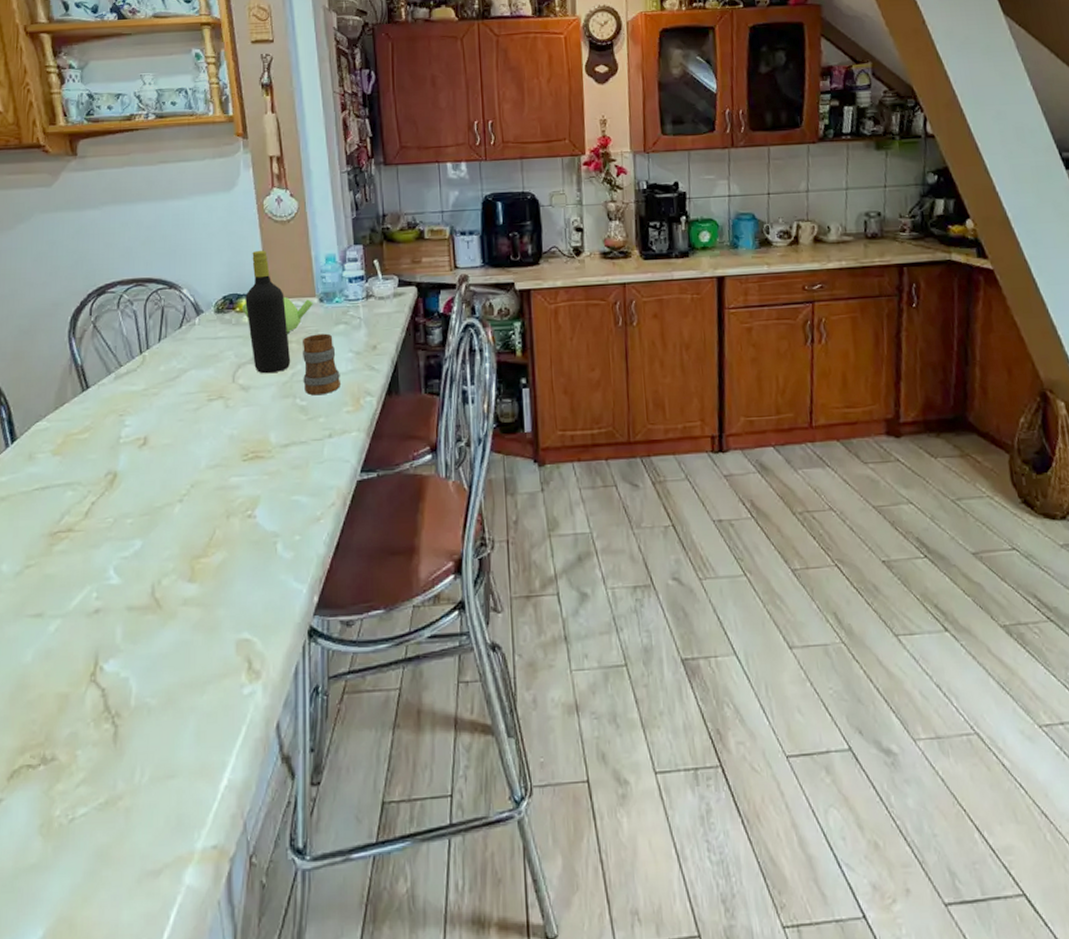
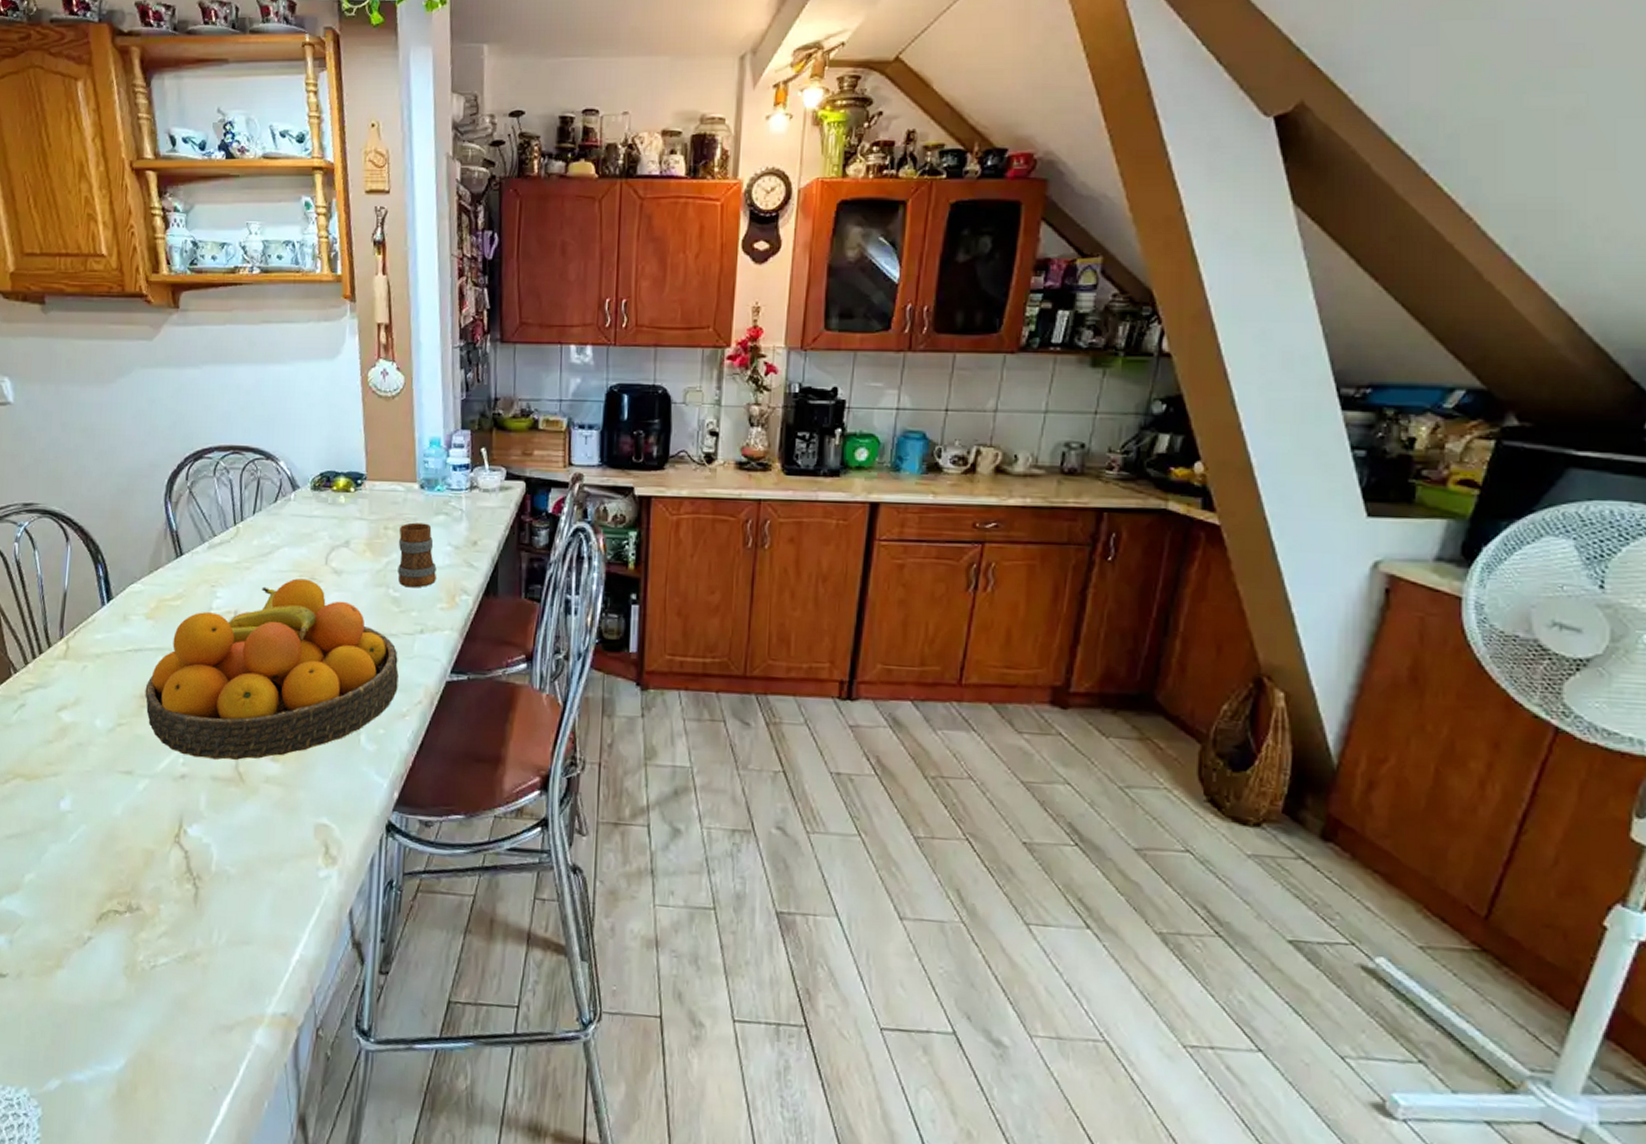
fruit bowl: none [54,398,311,590] -> present [145,578,399,761]
teapot: present [241,297,313,334] -> none [339,480,413,520]
bottle: present [245,250,291,374] -> none [343,426,387,560]

